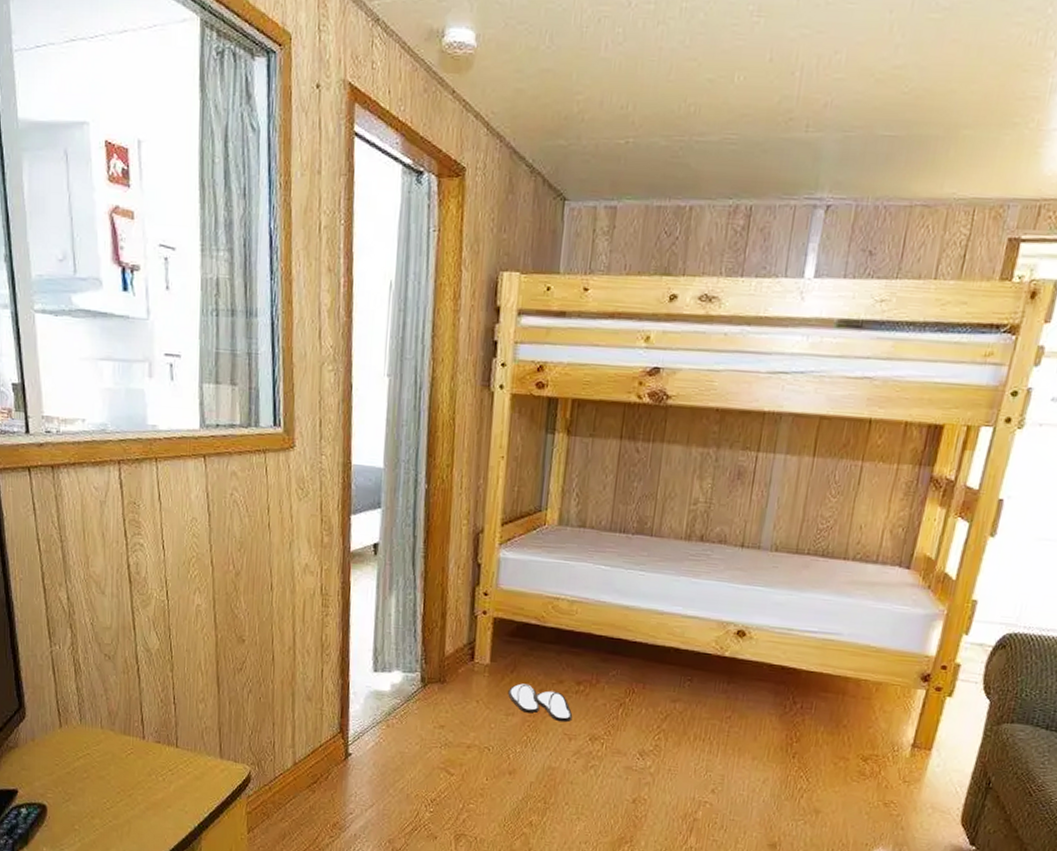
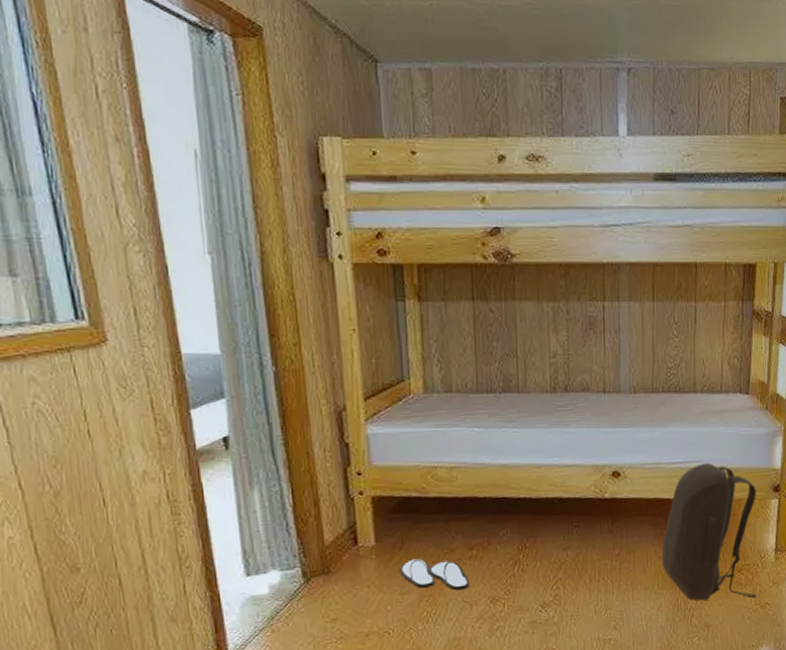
backpack: none [775,636,901,792] -> present [661,463,756,601]

